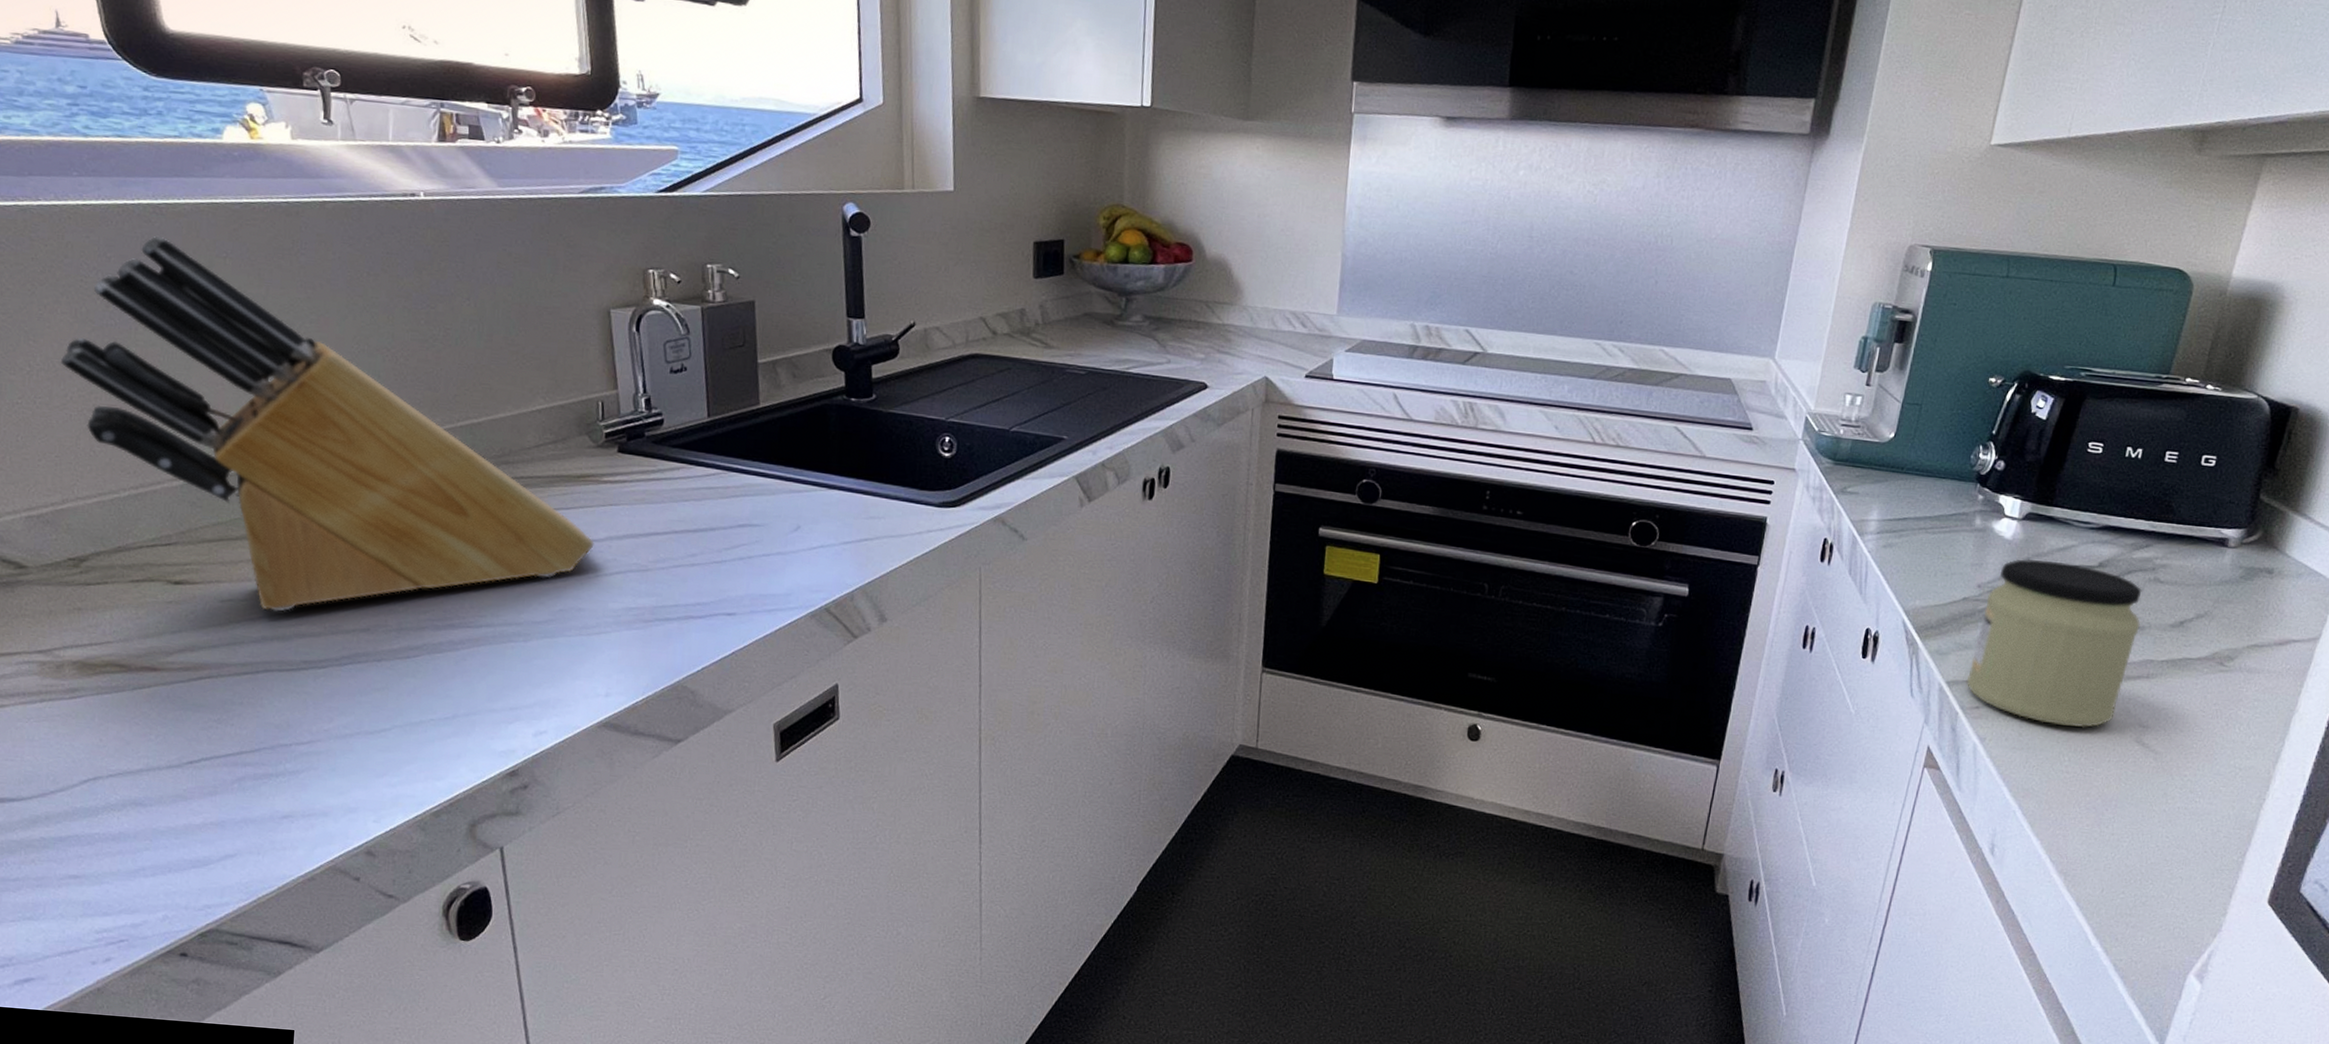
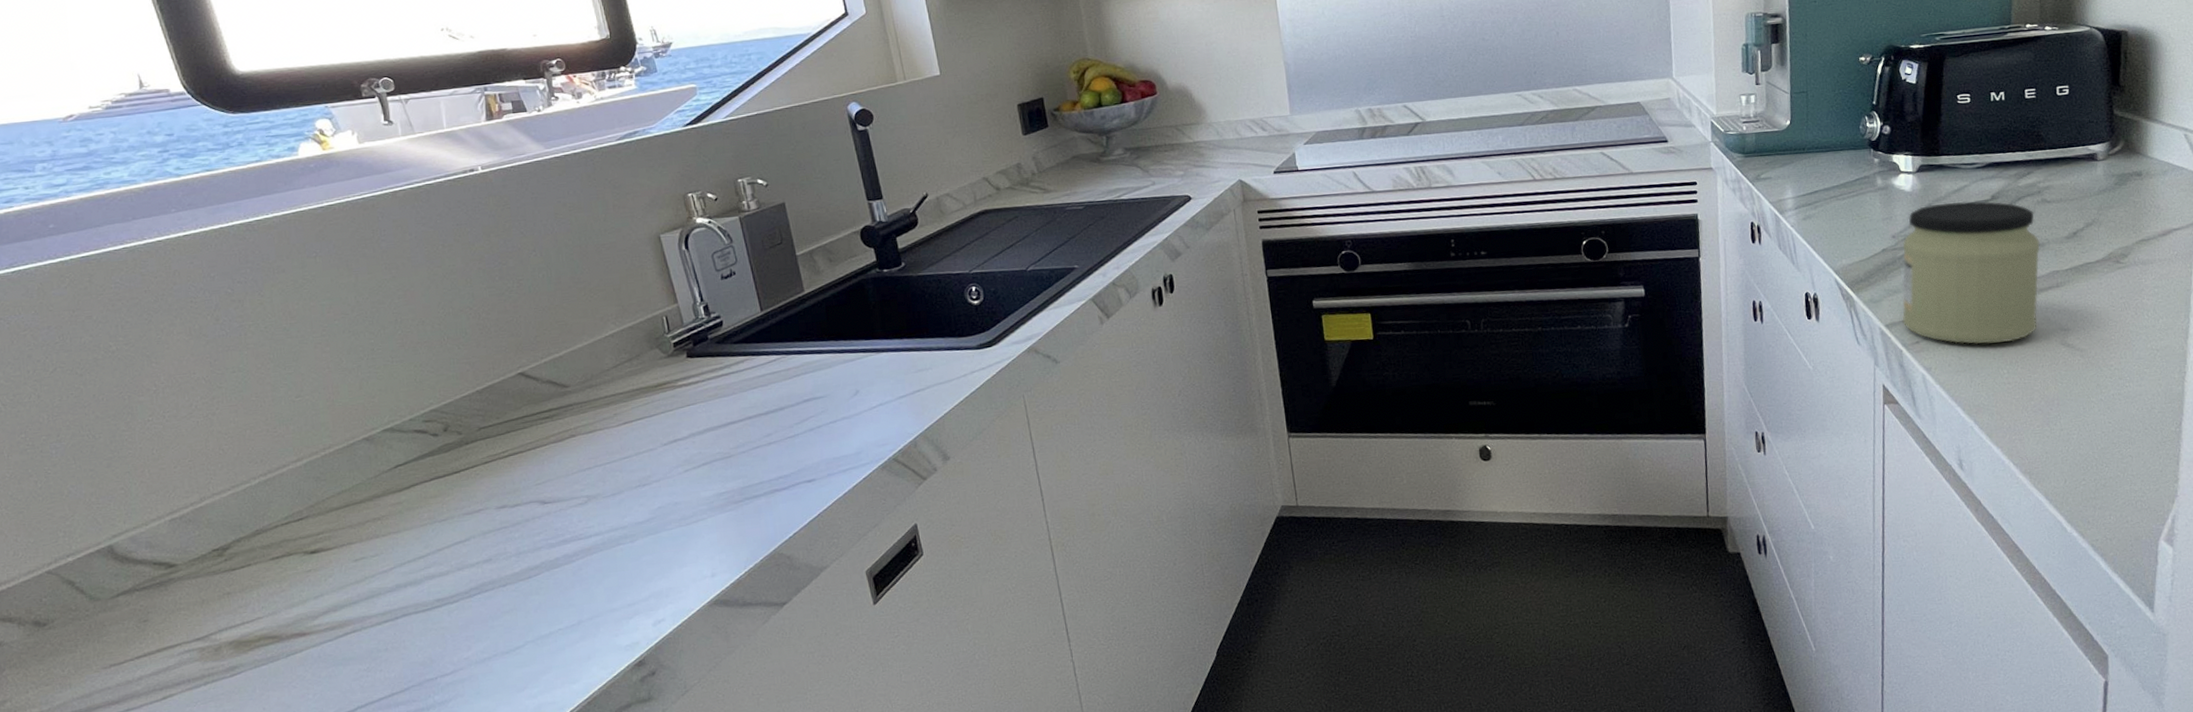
knife block: present [60,235,594,612] -> none [182,249,680,561]

